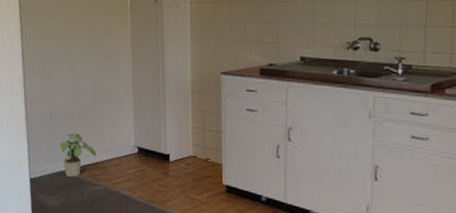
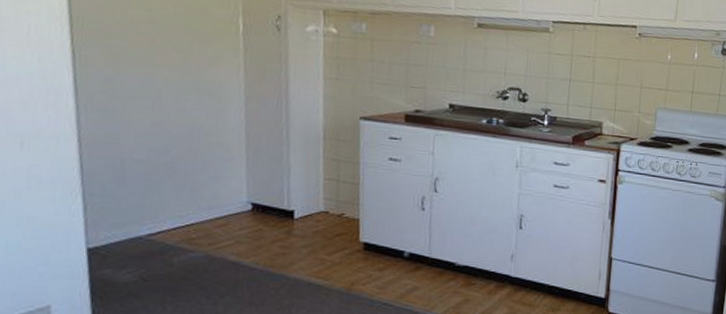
potted plant: present [59,133,96,178] -> none [135,188,192,244]

